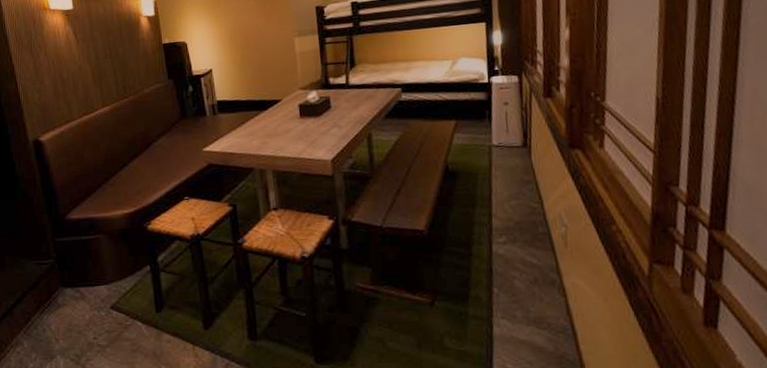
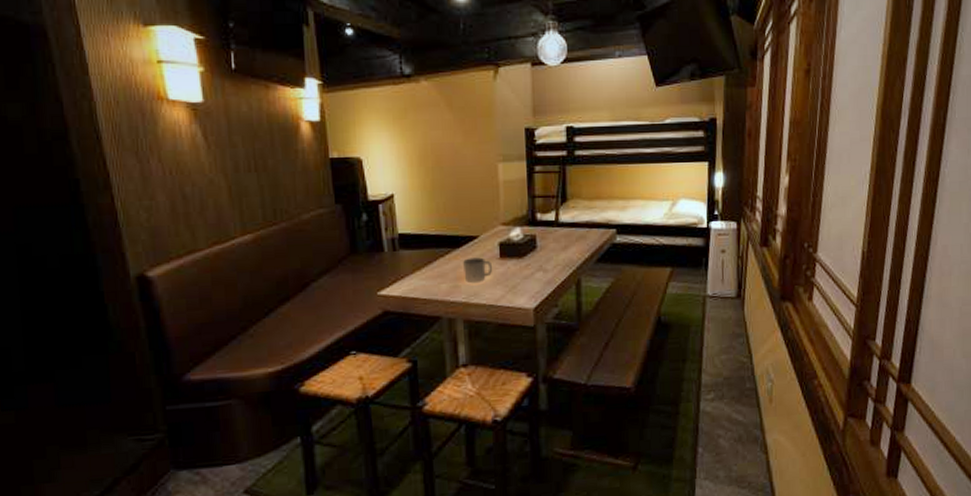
mug: none [270,117,295,140] -> present [463,257,493,284]

